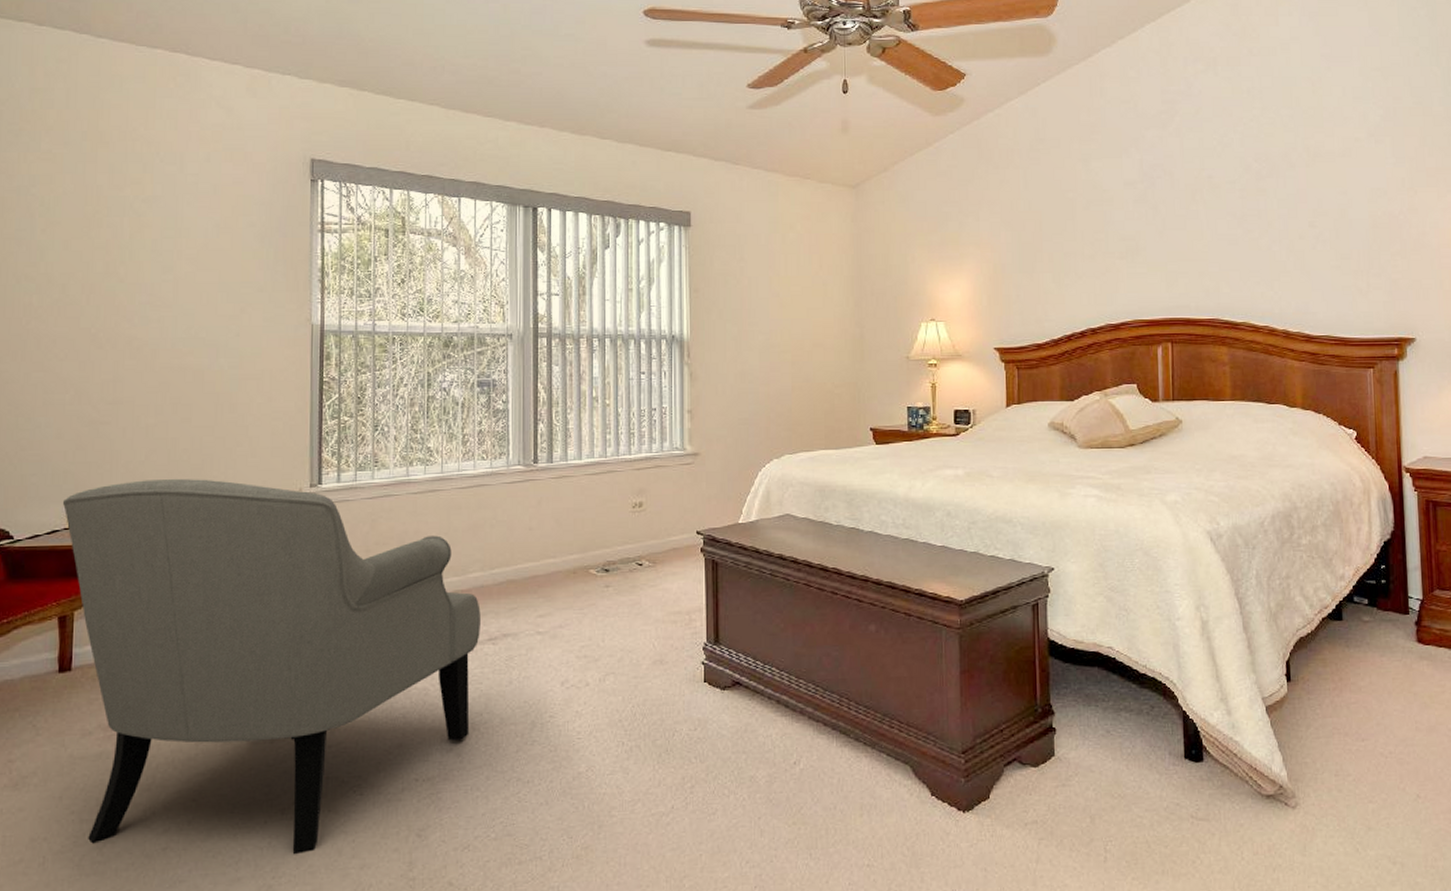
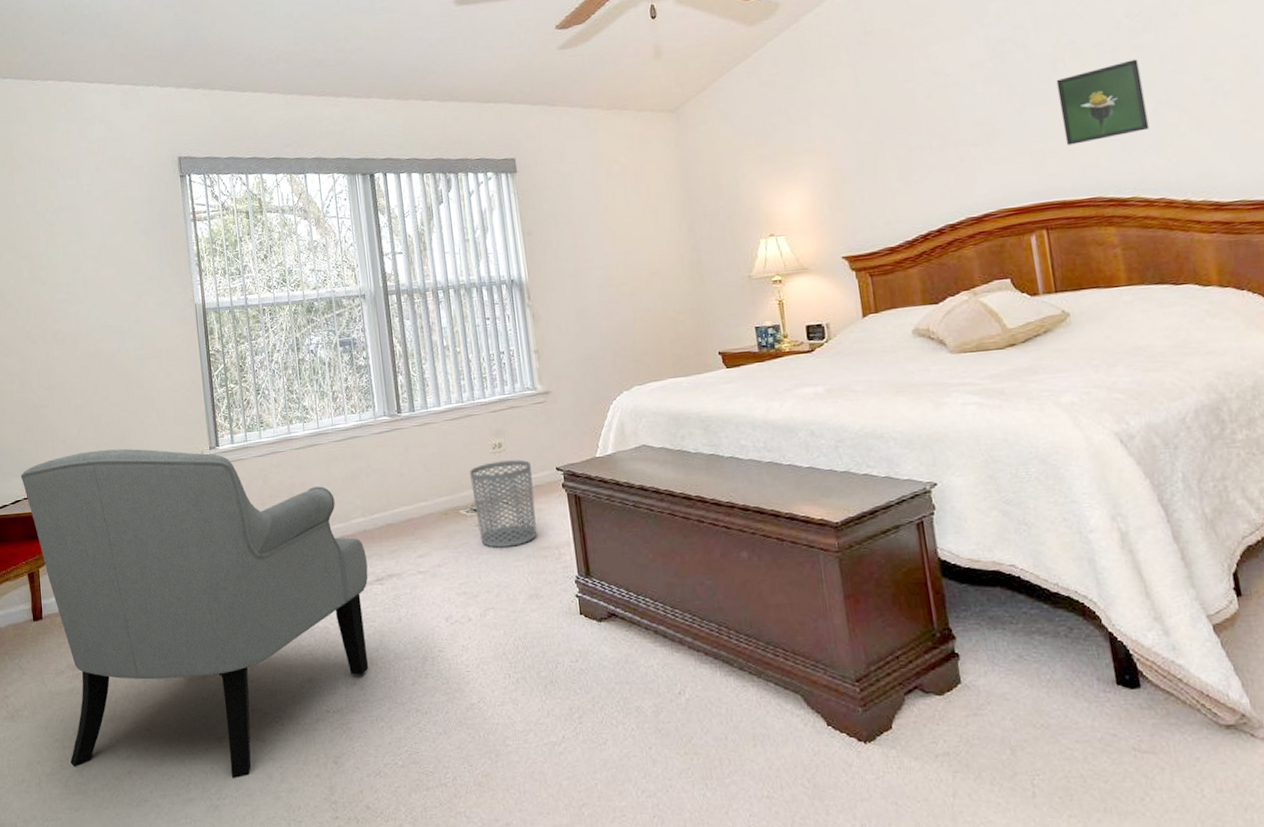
waste bin: none [605,521,672,611] -> present [470,459,537,548]
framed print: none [1193,200,1263,269] -> present [1056,59,1150,145]

